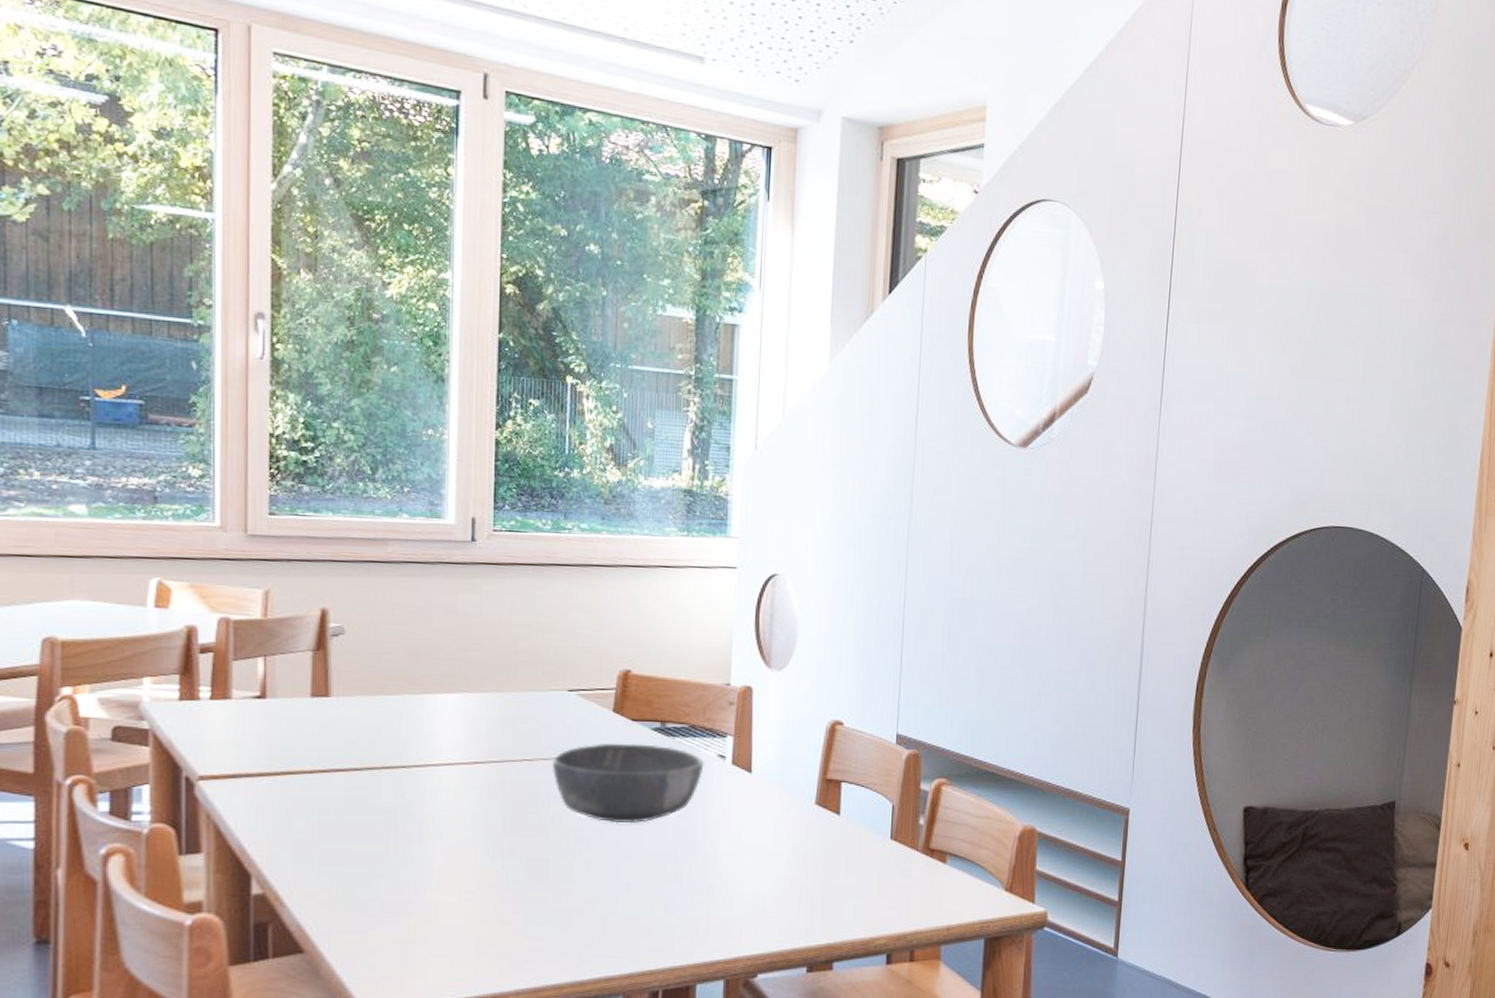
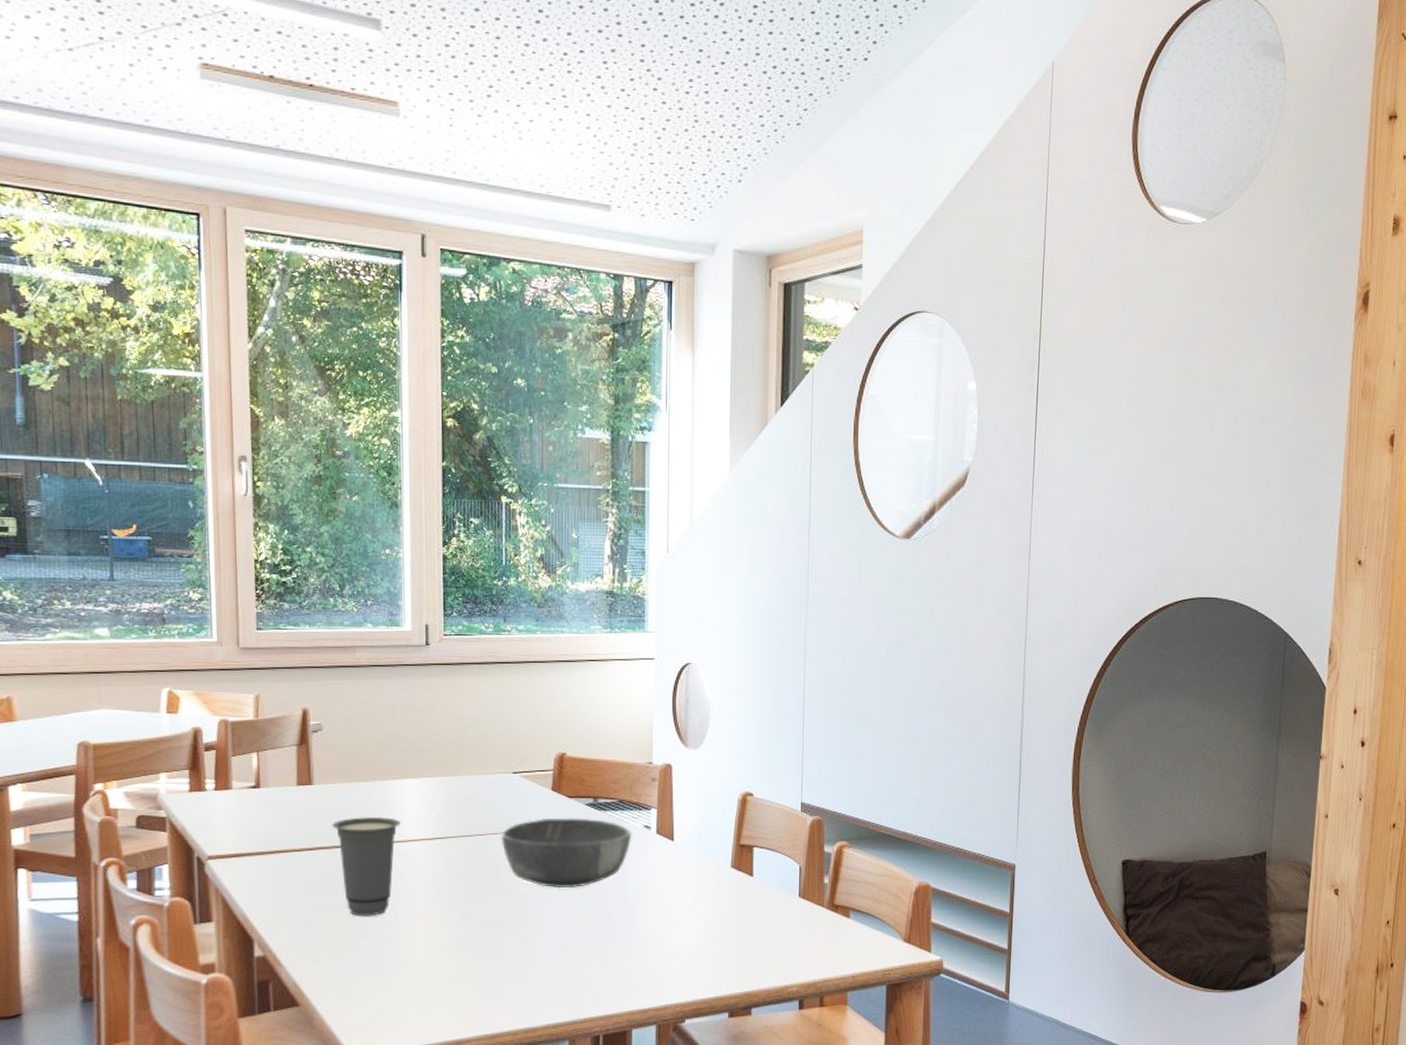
cup: none [351,735,434,850] -> present [332,816,401,916]

